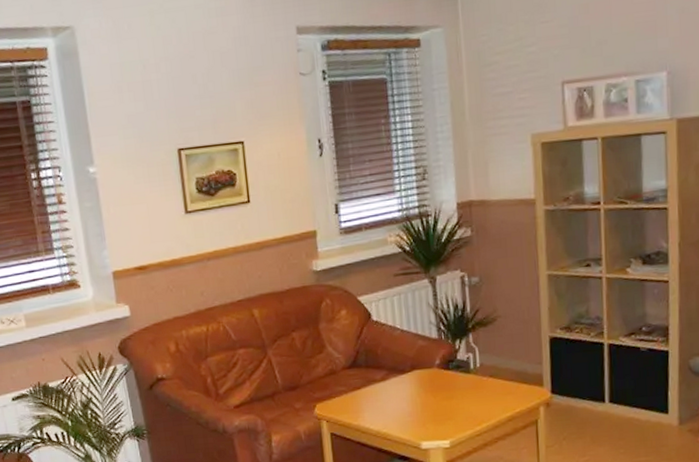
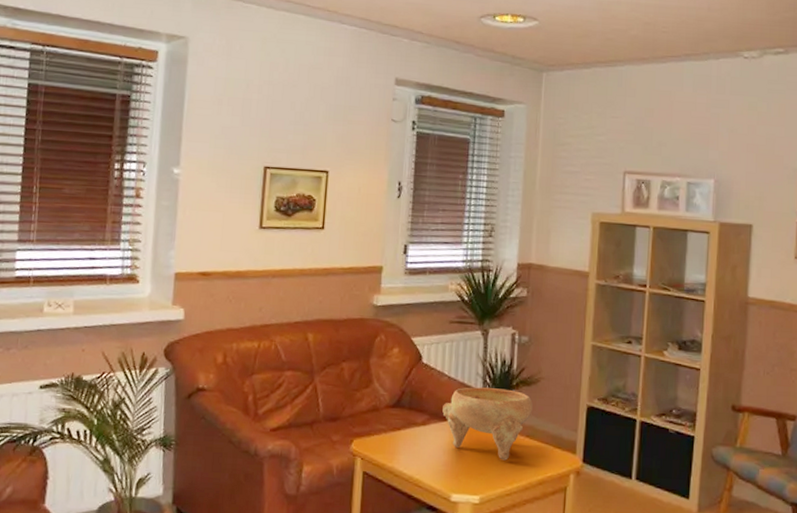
decorative bowl: none [400,333,492,403] -> present [442,387,533,461]

